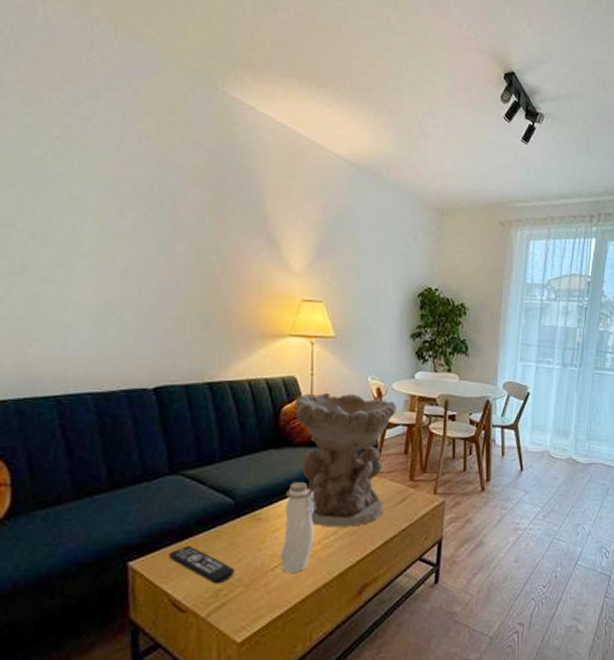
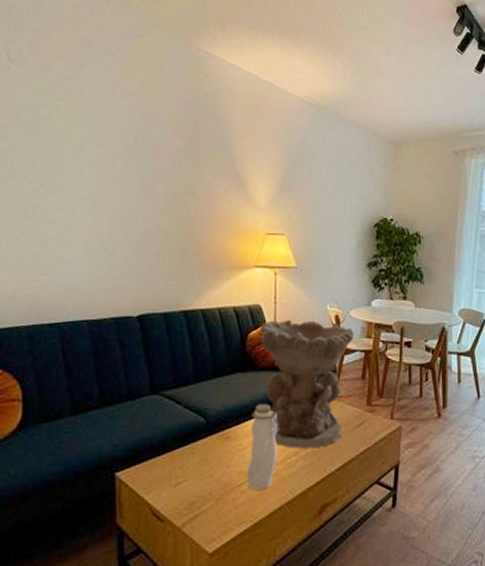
remote control: present [167,545,236,584] -> none [148,460,207,497]

